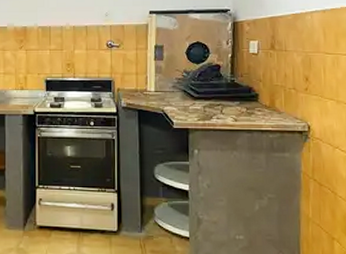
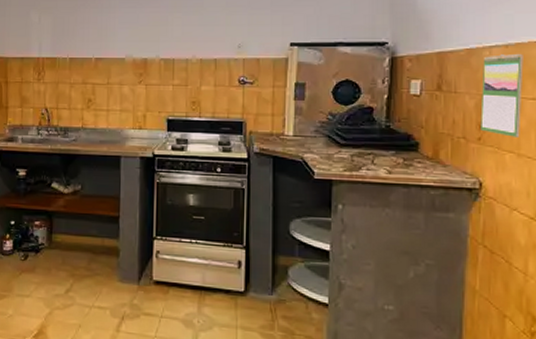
calendar: none [306,18,338,87] -> present [480,54,524,137]

